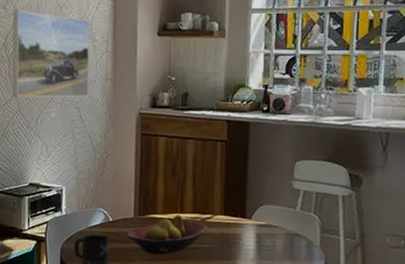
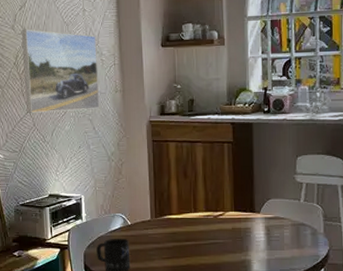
fruit bowl: present [126,215,209,255] -> none [145,214,221,253]

